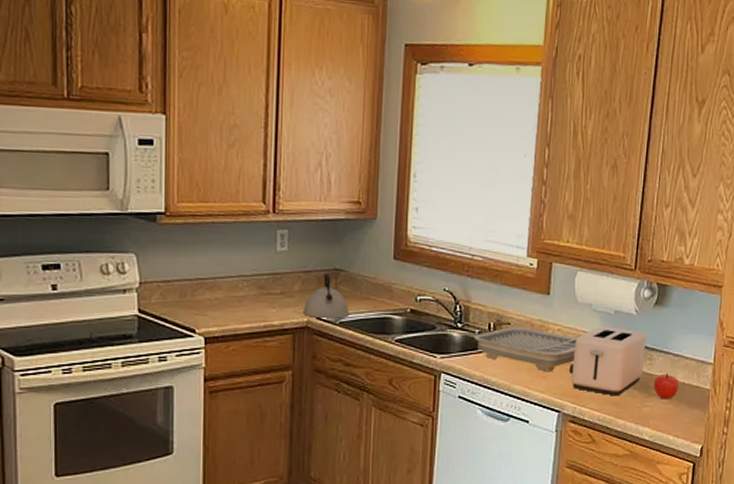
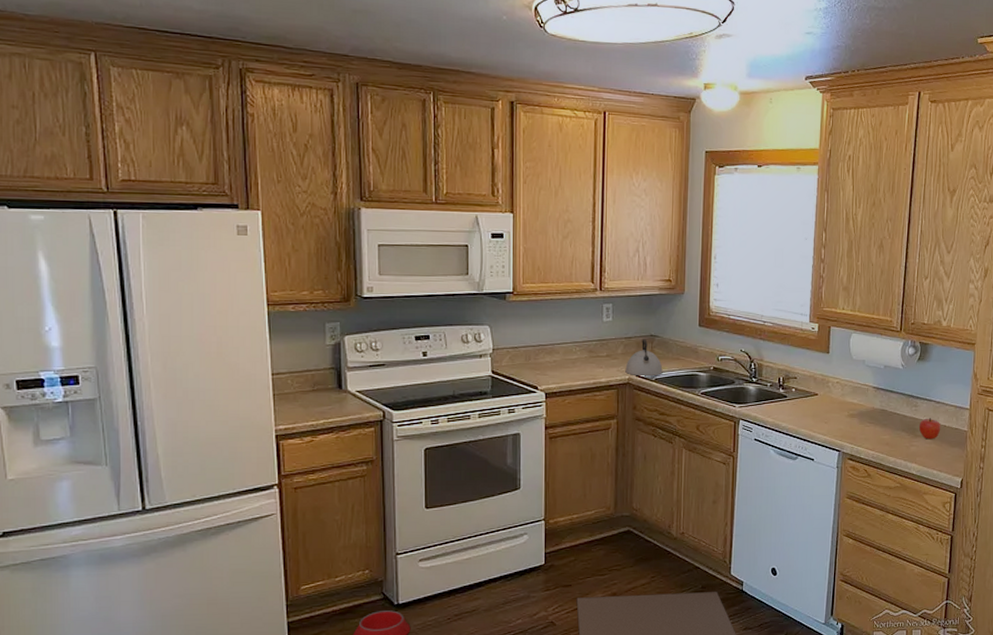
dish rack: present [474,326,578,372] -> none [766,380,854,418]
toaster: present [569,326,647,396] -> none [847,378,912,437]

